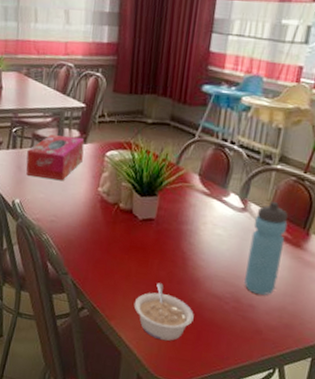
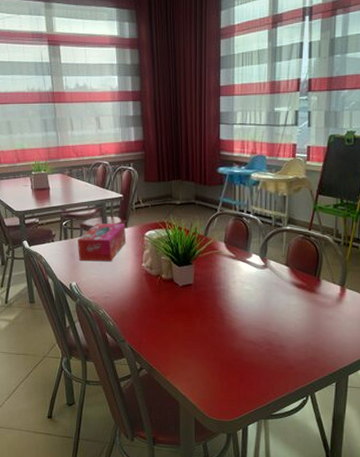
legume: present [134,283,194,341] -> none [184,338,236,387]
water bottle: present [244,202,288,296] -> none [273,257,302,336]

